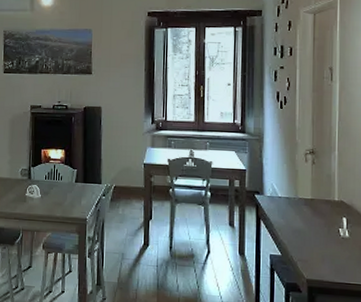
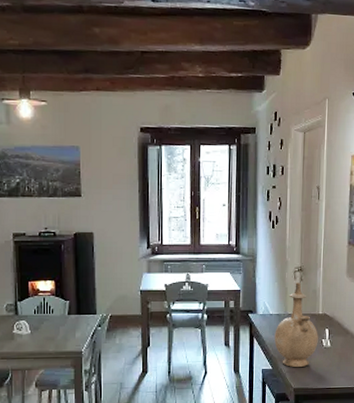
vase: none [284,165,334,257] -> present [274,282,318,368]

